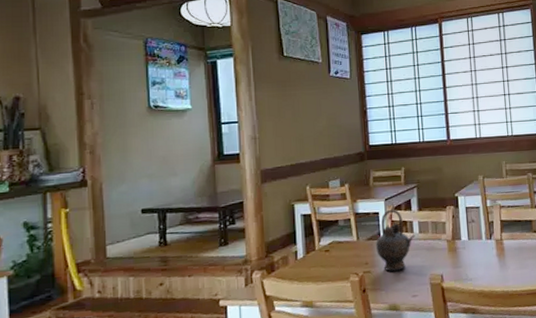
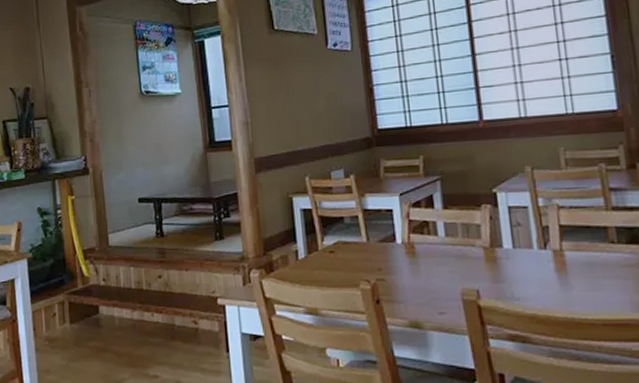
teapot: present [376,209,415,272] -> none [390,206,441,281]

